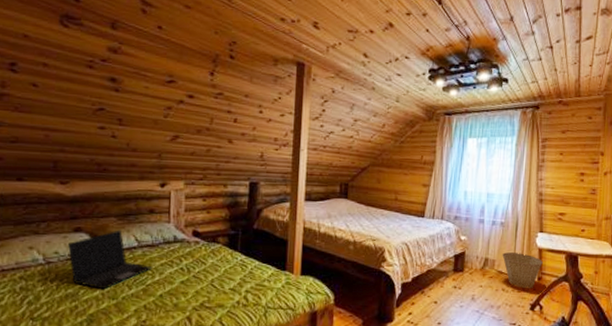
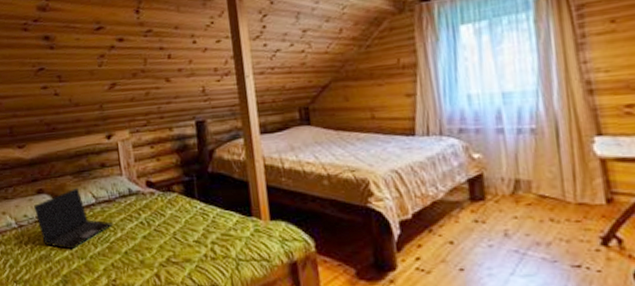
basket: present [502,252,544,289] -> none [541,167,612,217]

